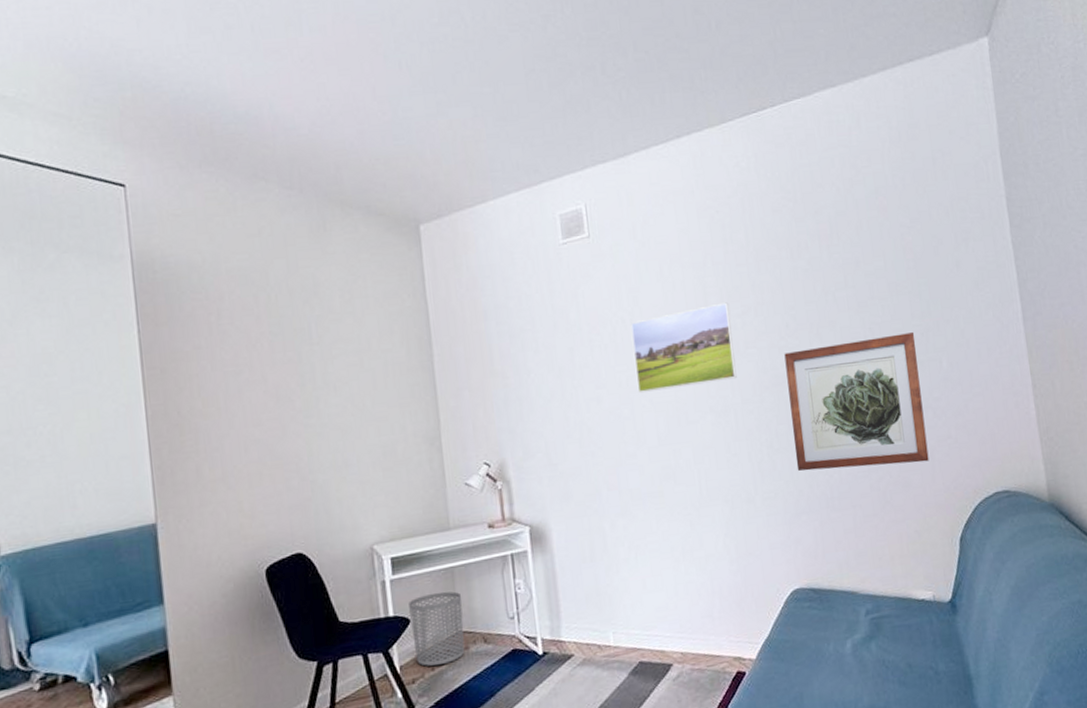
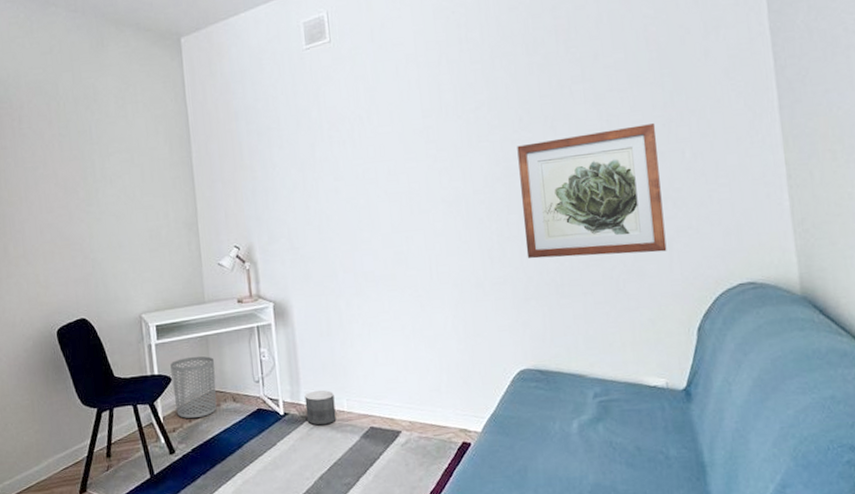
planter: none [566,623,602,664] -> present [304,390,337,426]
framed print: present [631,302,737,393] -> none [368,98,469,184]

